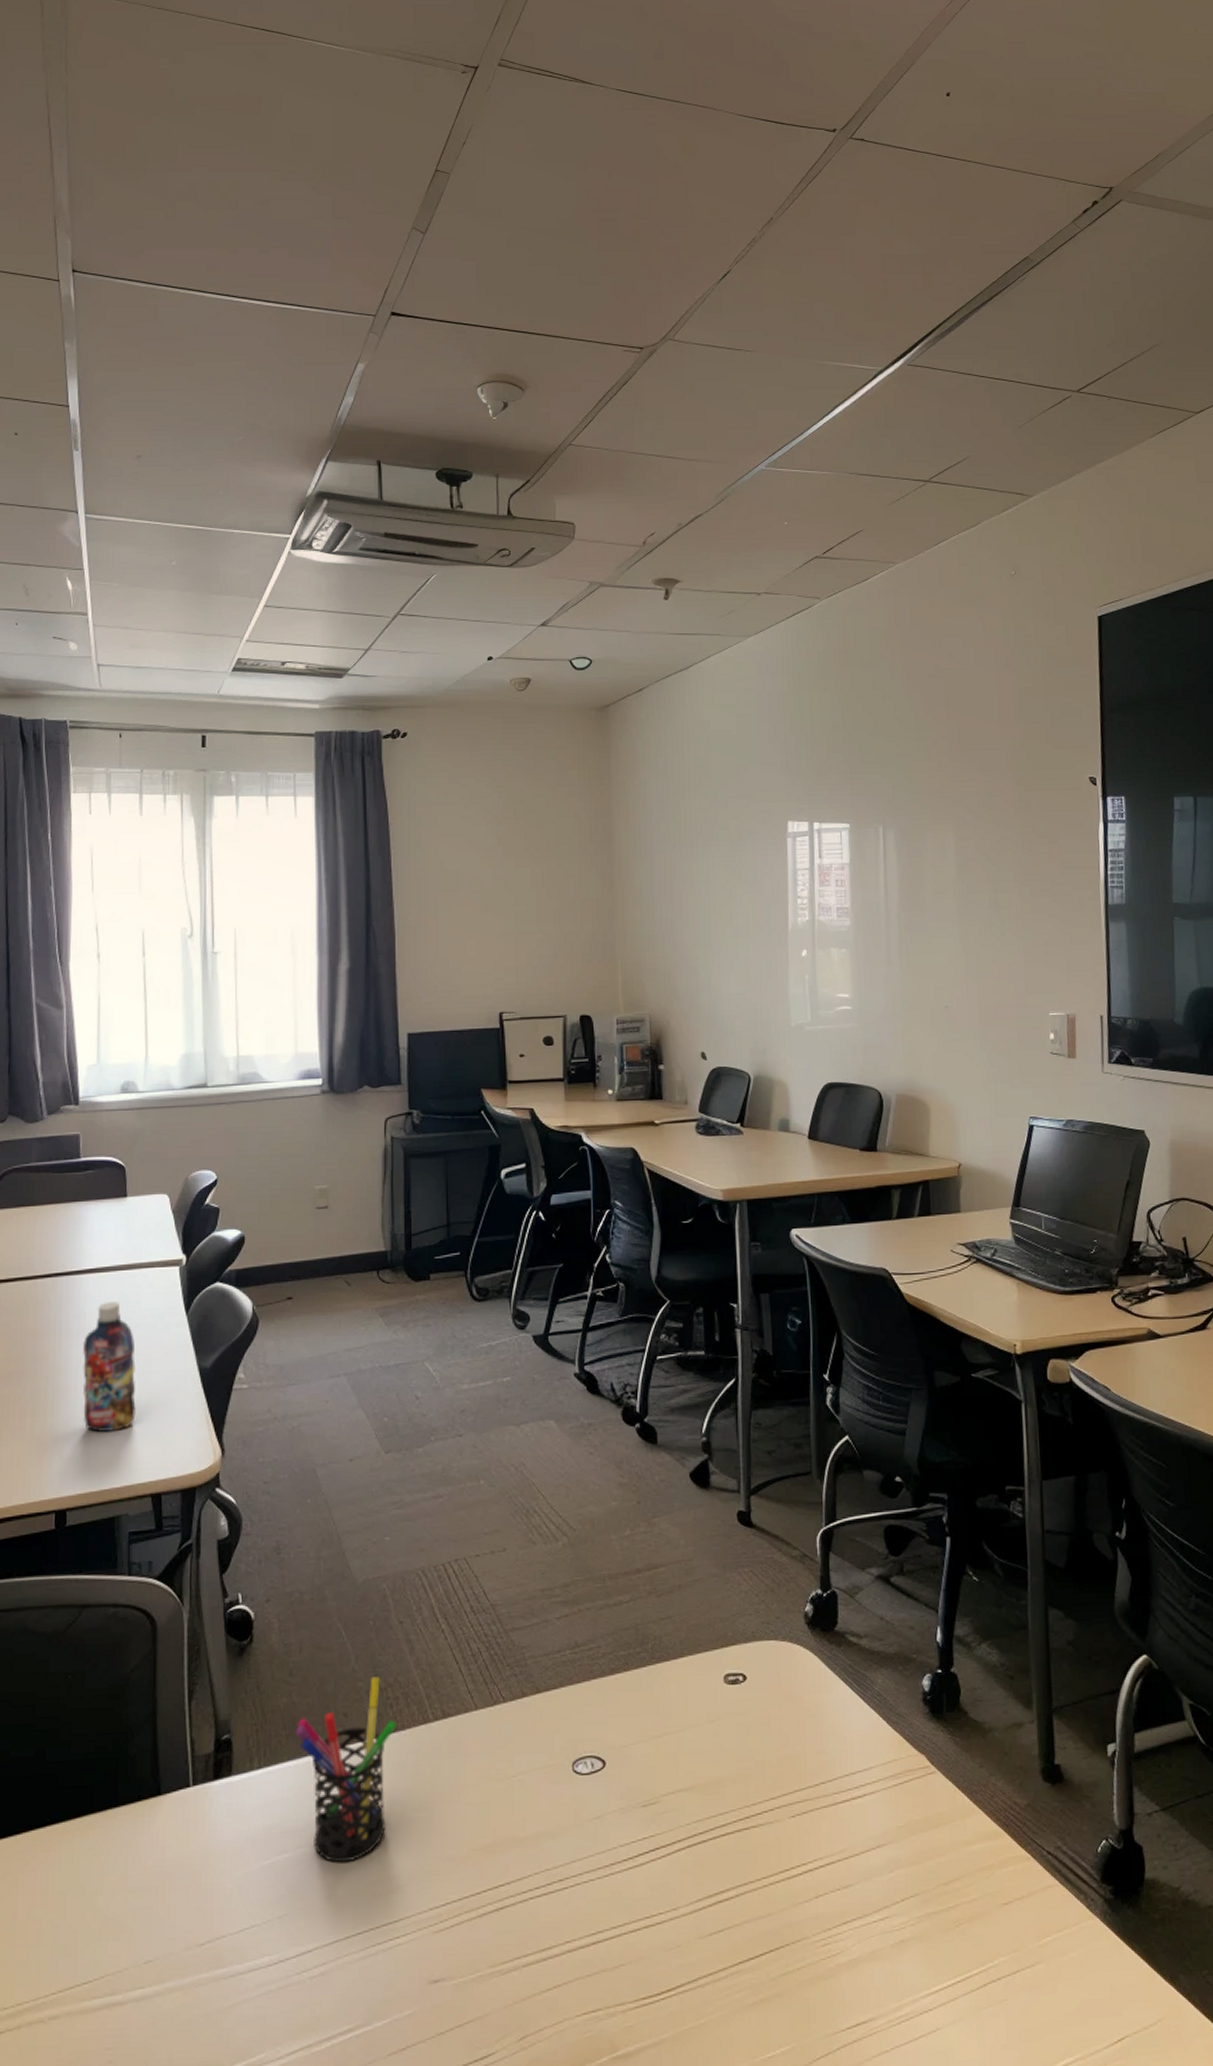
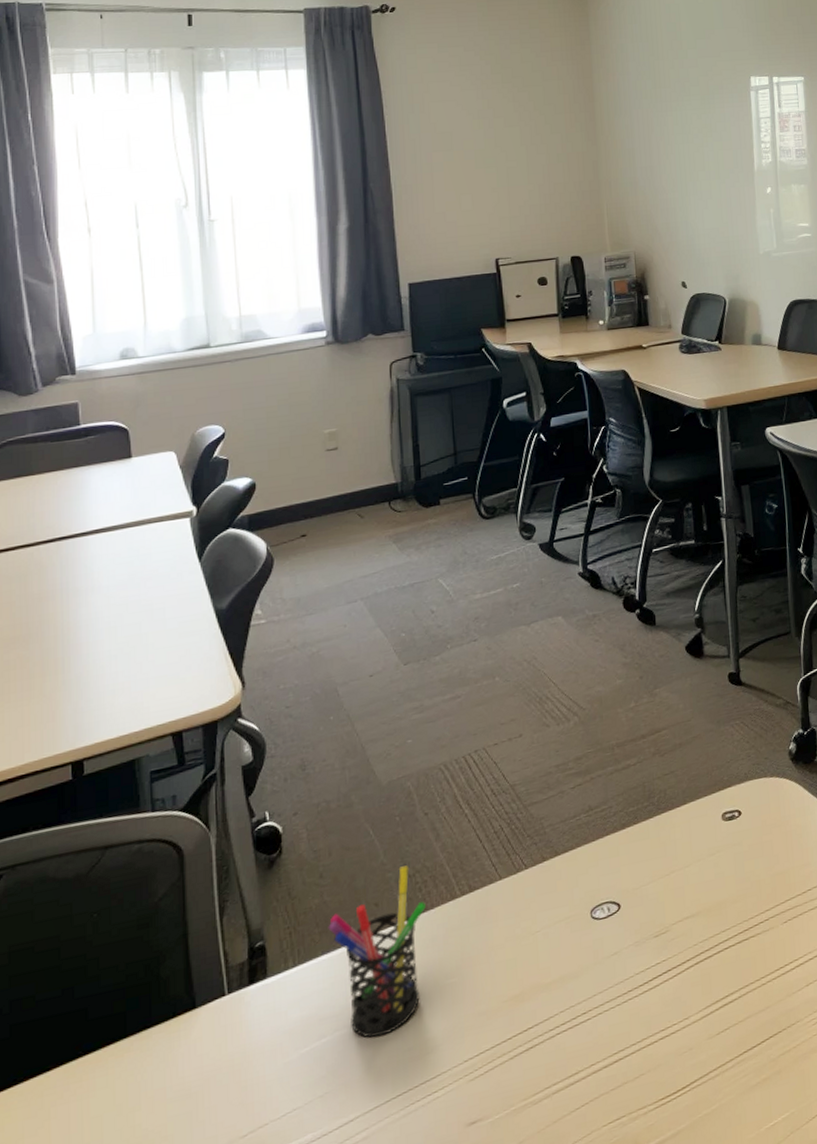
bottle: present [83,1302,136,1432] -> none [93,557,152,683]

